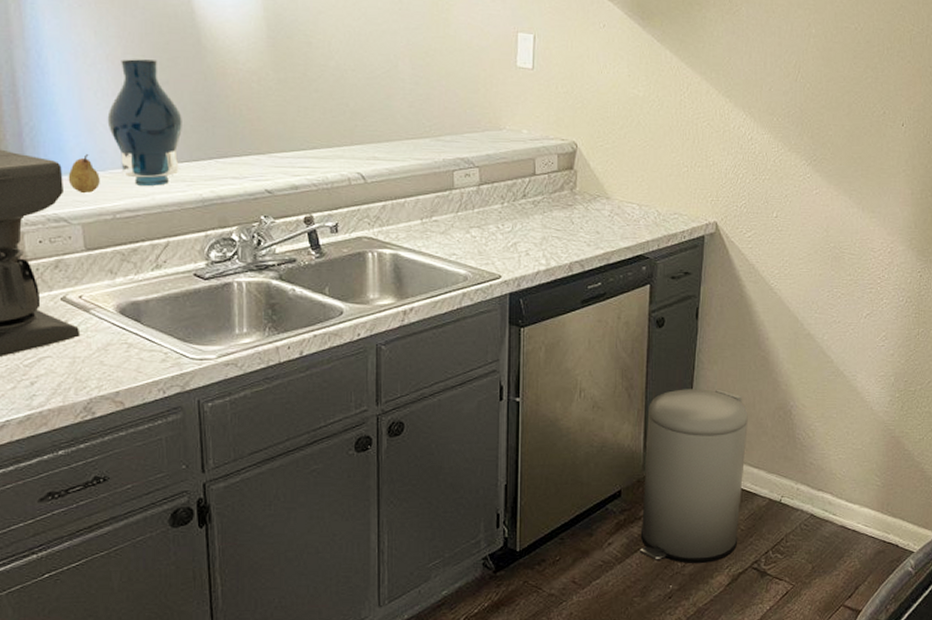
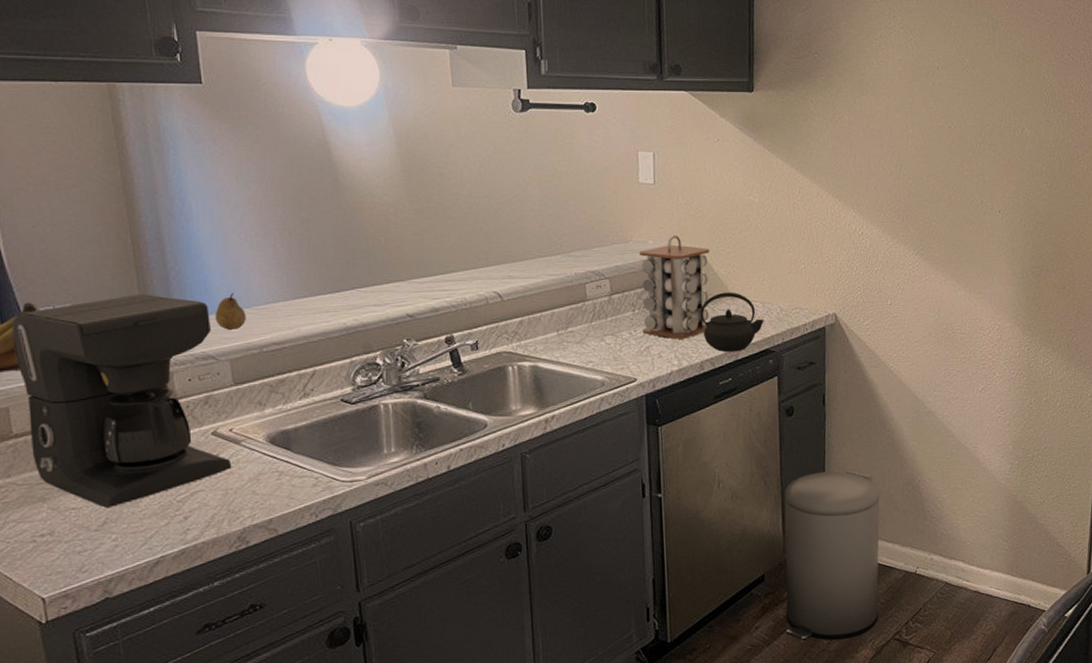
vase: present [107,59,182,186] -> none [251,200,324,319]
spice rack: none [511,125,587,237] -> present [639,234,709,339]
kettle: none [572,190,640,255] -> present [700,292,764,353]

